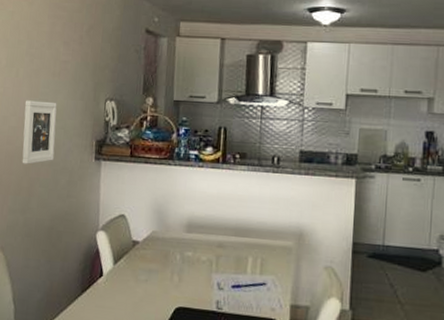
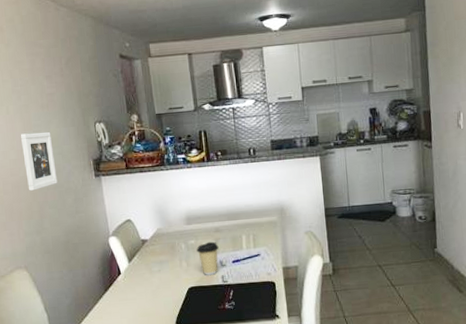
coffee cup: none [193,257,219,298] -> present [197,241,219,275]

